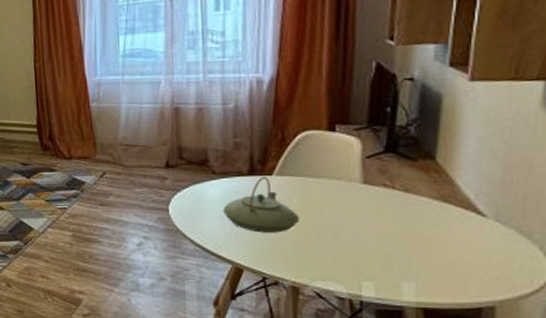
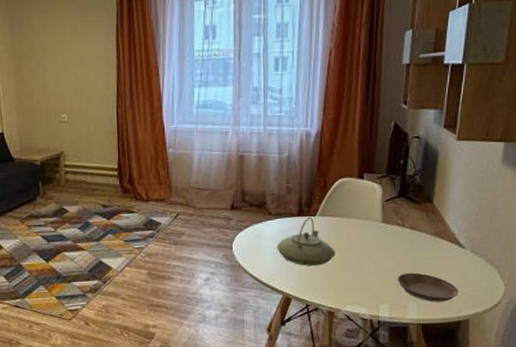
saucer: none [385,245,478,283] -> present [397,272,459,302]

